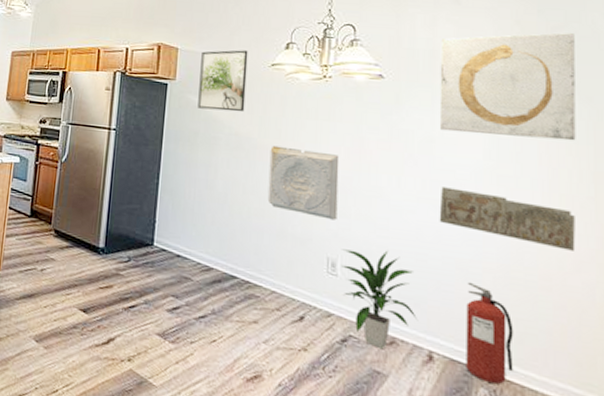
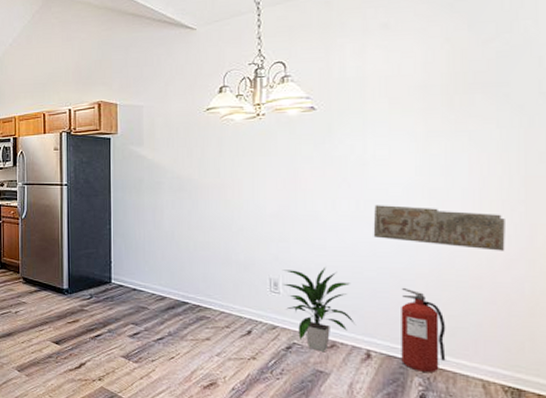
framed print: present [198,50,248,112] -> none [140,98,184,158]
decorative wall panel: present [267,145,340,221] -> none [211,184,277,245]
wall art: present [439,33,576,141] -> none [370,44,507,153]

